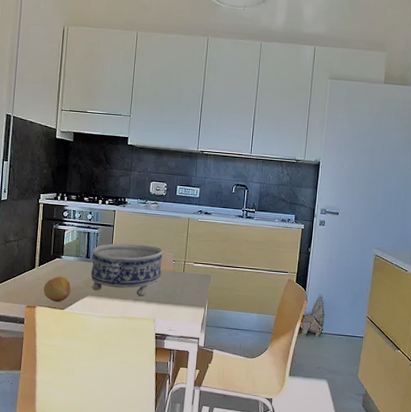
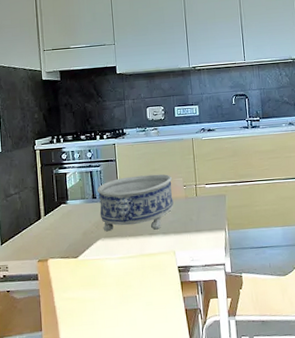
fruit: present [43,276,71,302] -> none [53,223,82,251]

